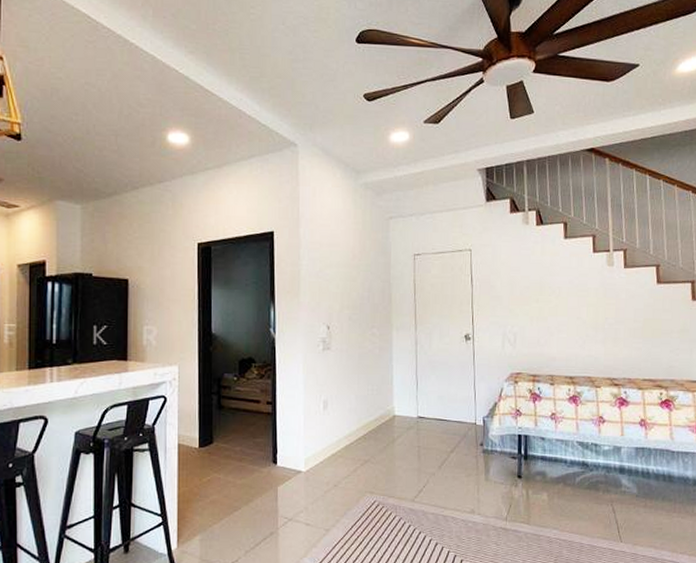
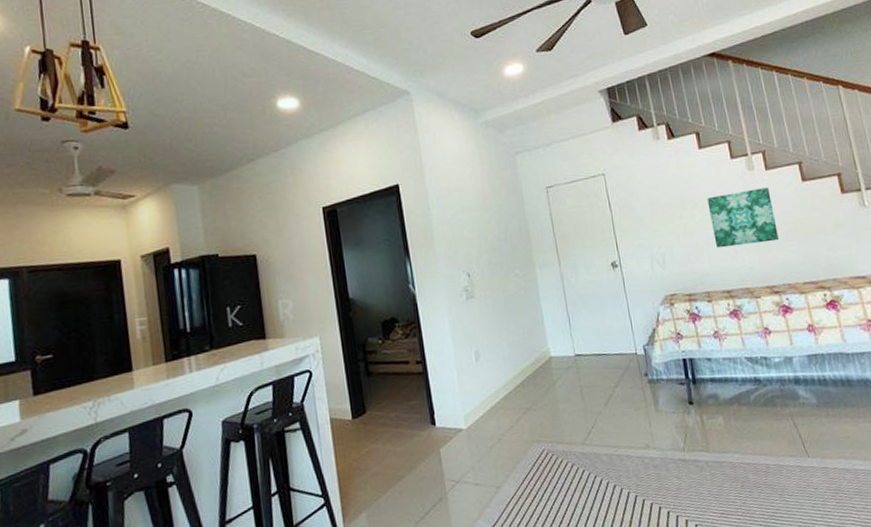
wall art: none [564,284,627,336] -> present [707,187,779,248]

